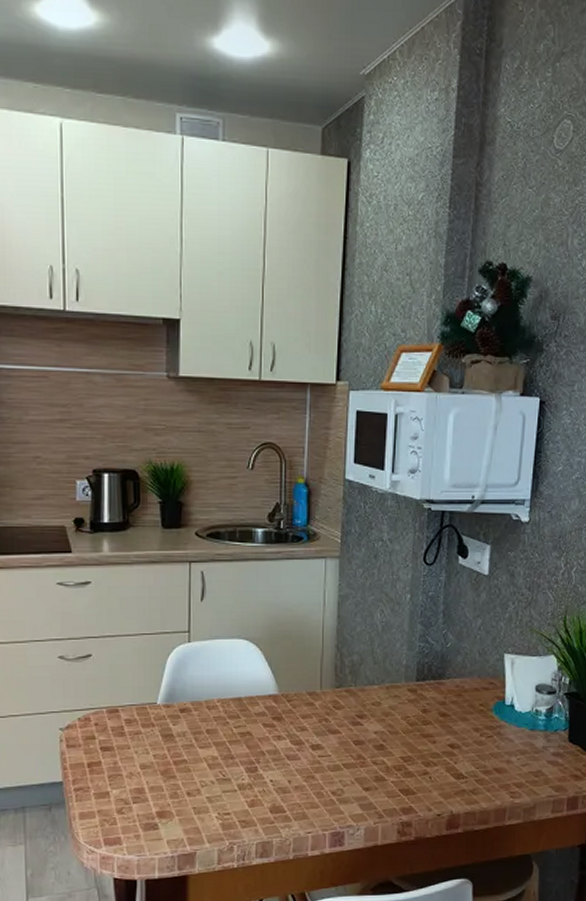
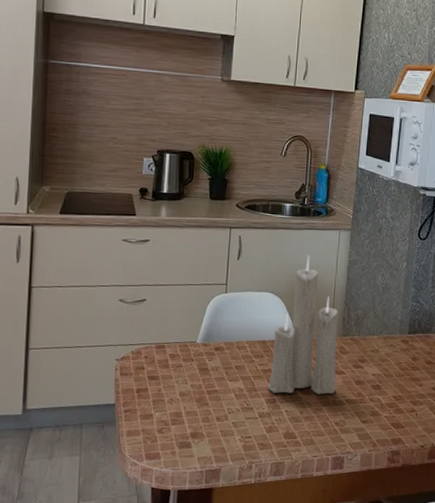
candle: none [246,590,330,760] -> present [267,255,338,394]

